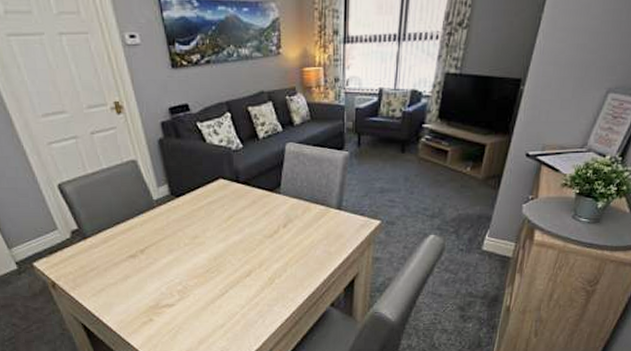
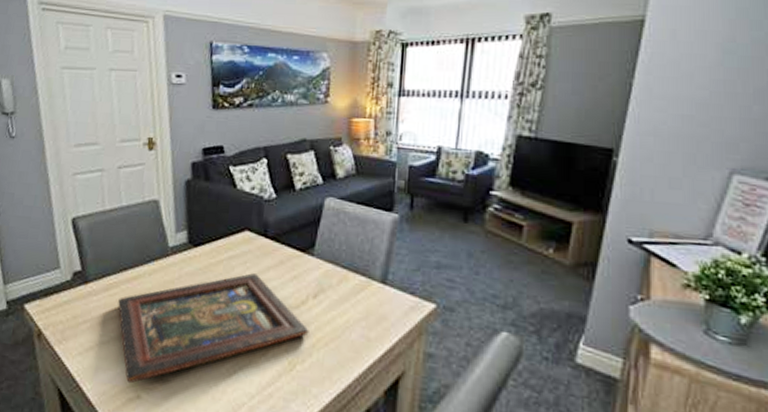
religious icon: none [118,214,283,311] -> present [118,273,309,384]

